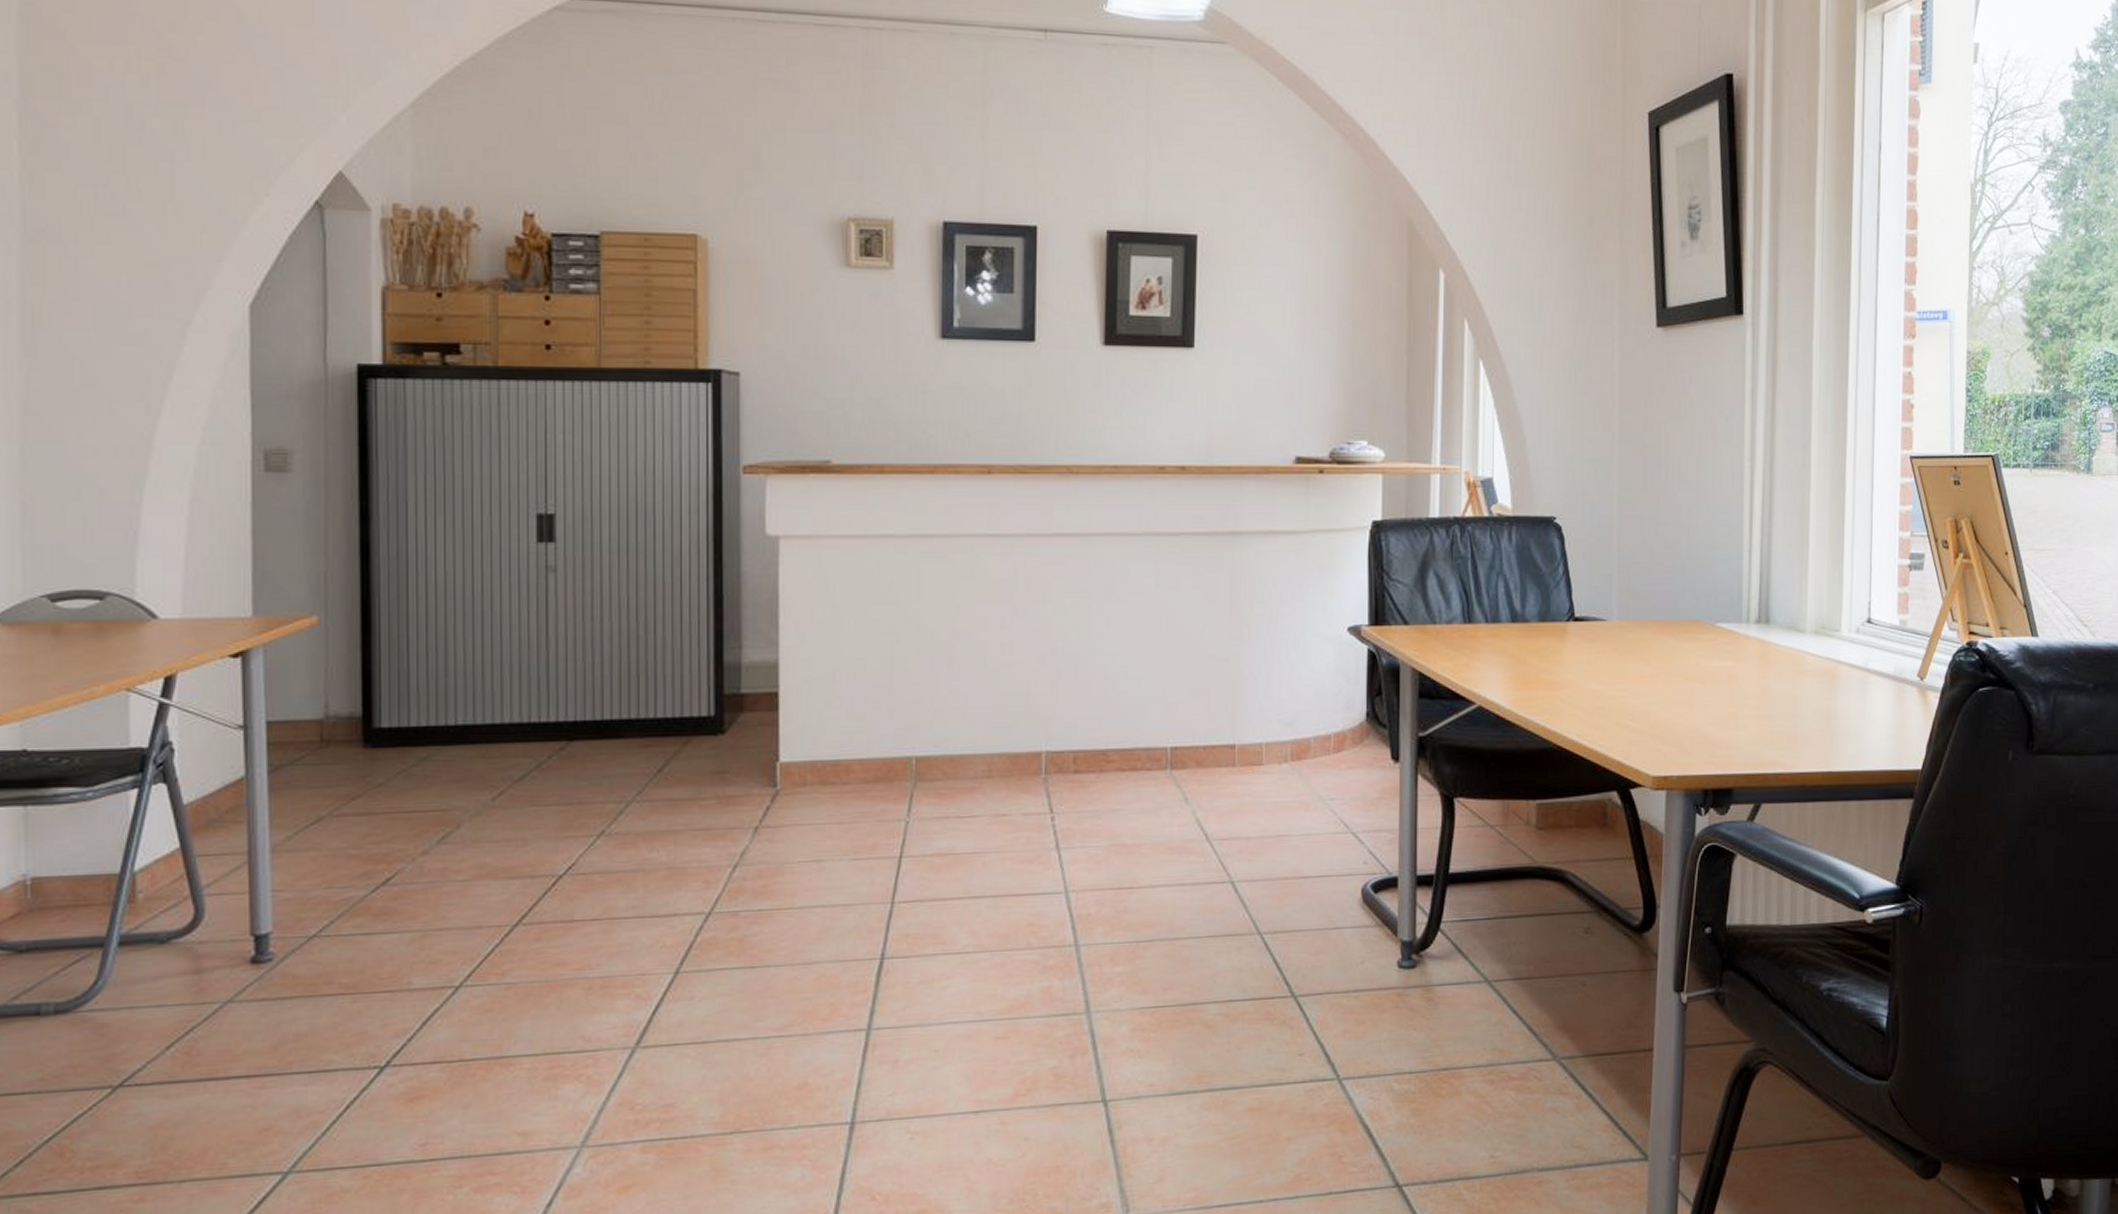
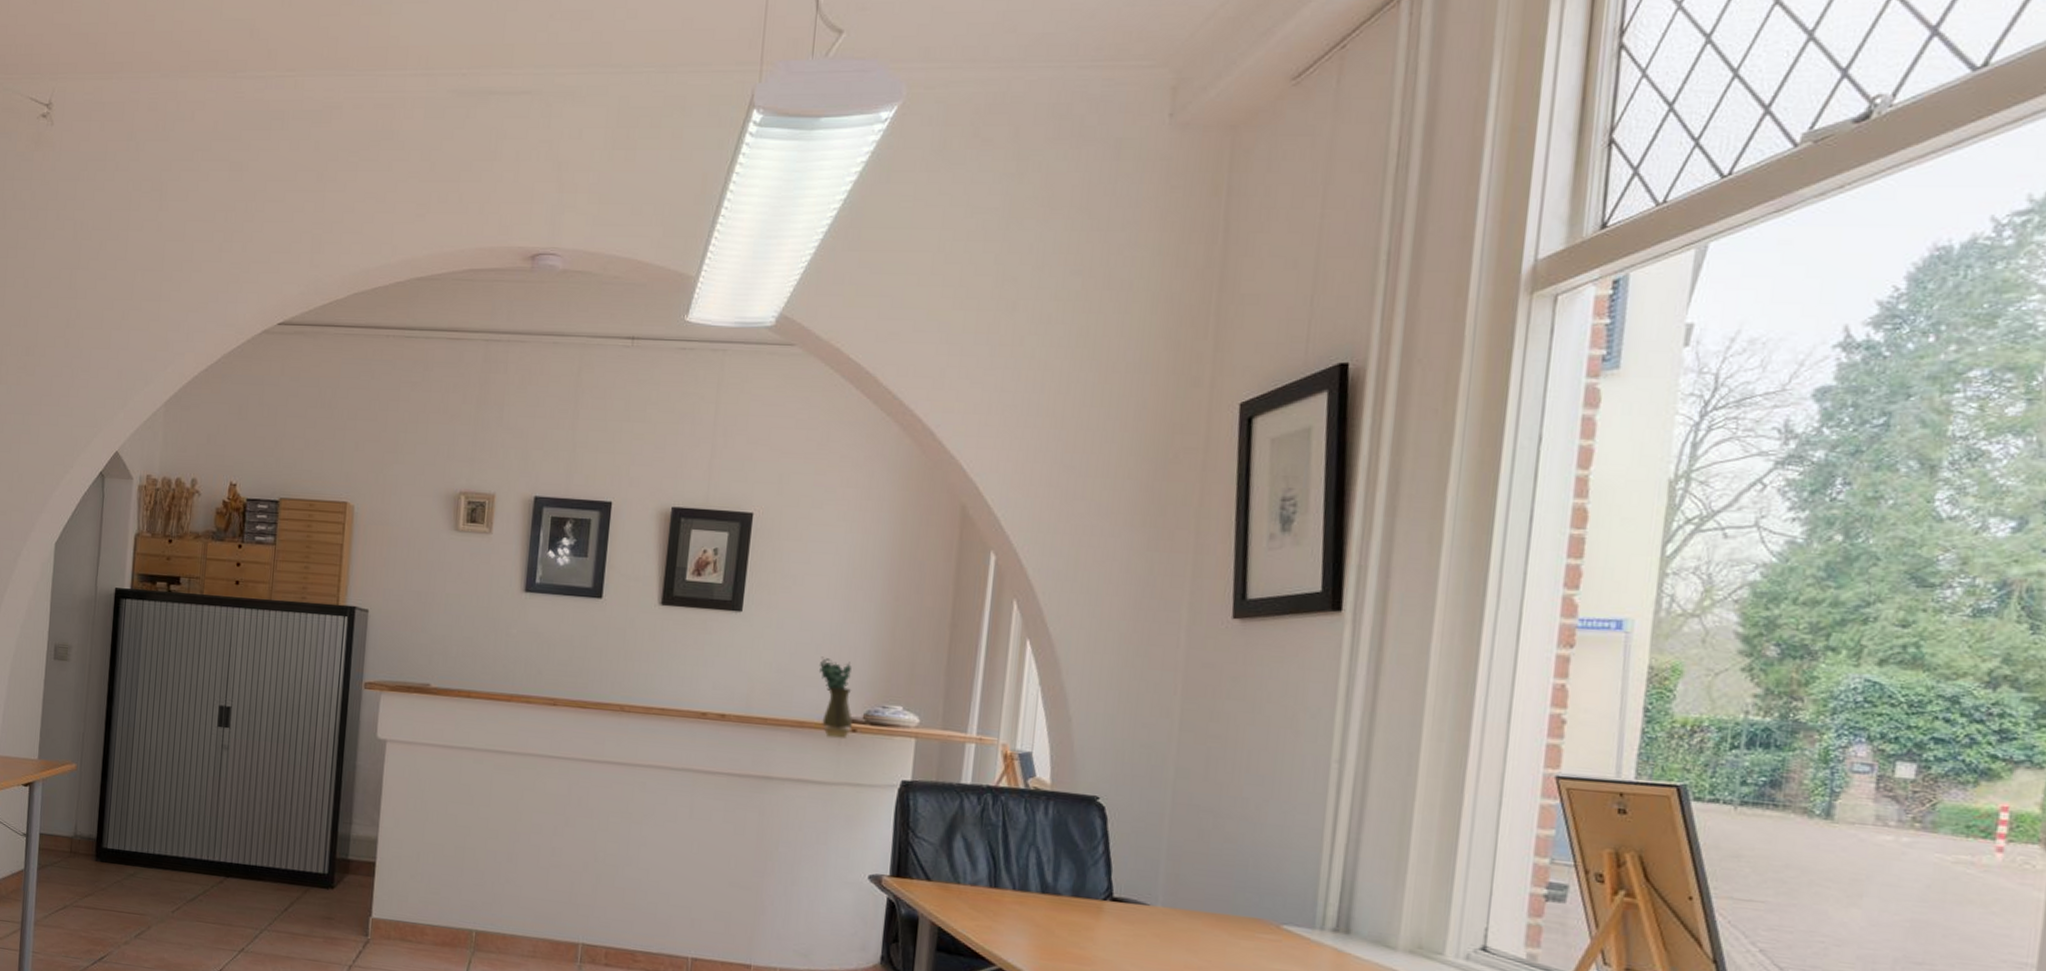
vase: none [1281,393,1318,482] -> present [819,656,853,740]

